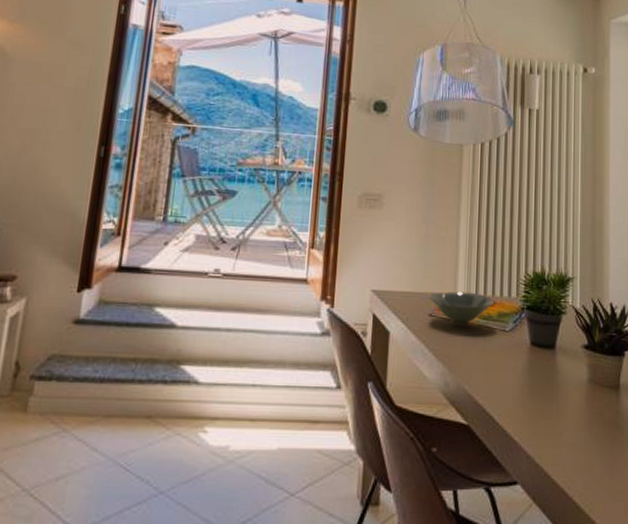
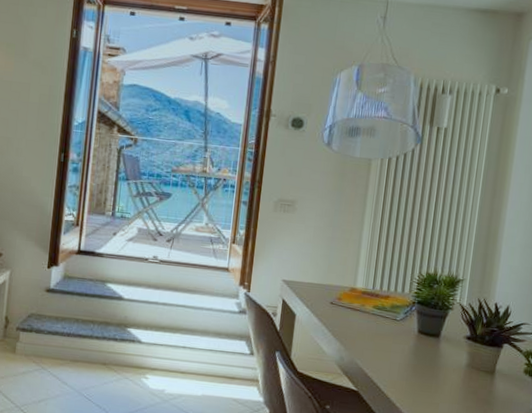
bowl: present [427,291,494,327] -> none [330,285,389,314]

